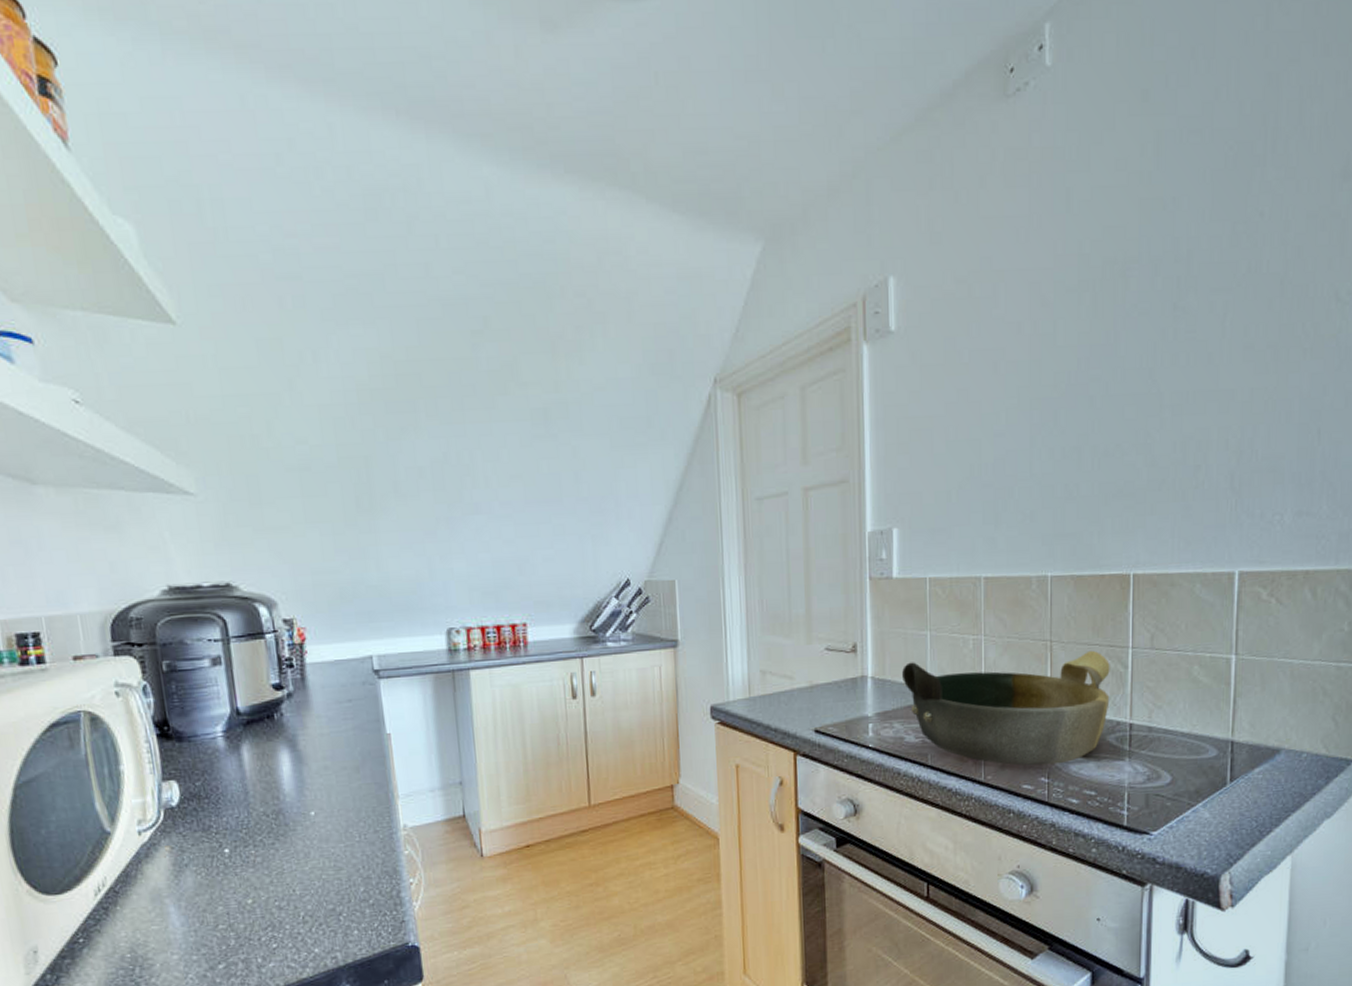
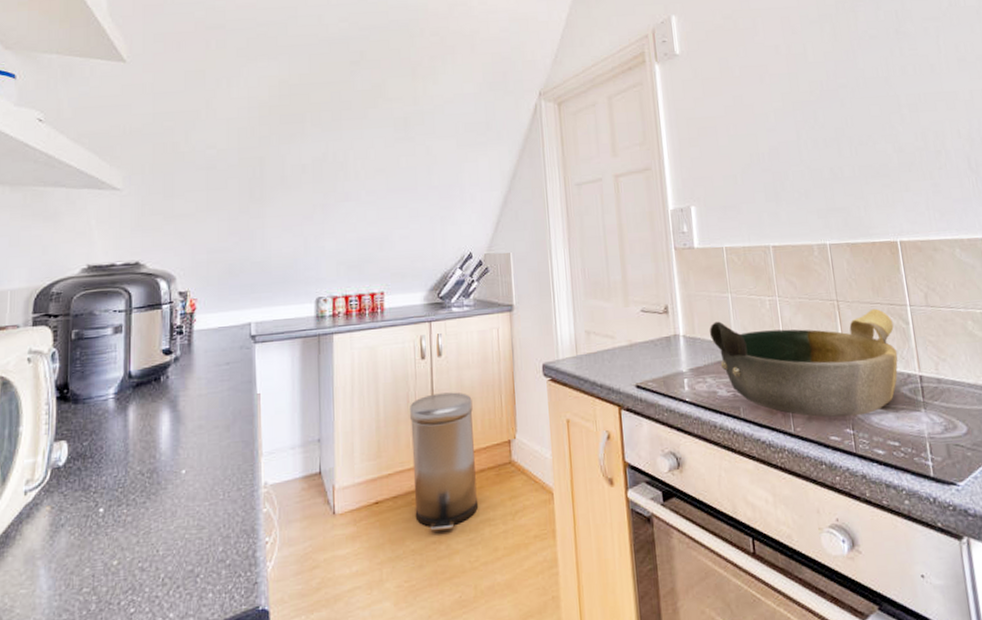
pedal bin: none [560,734,638,874] -> present [409,392,478,531]

